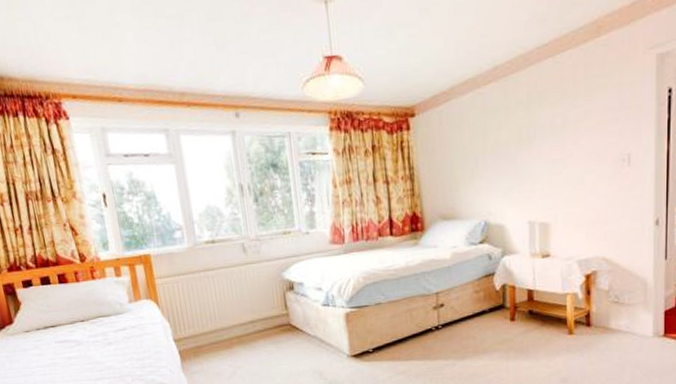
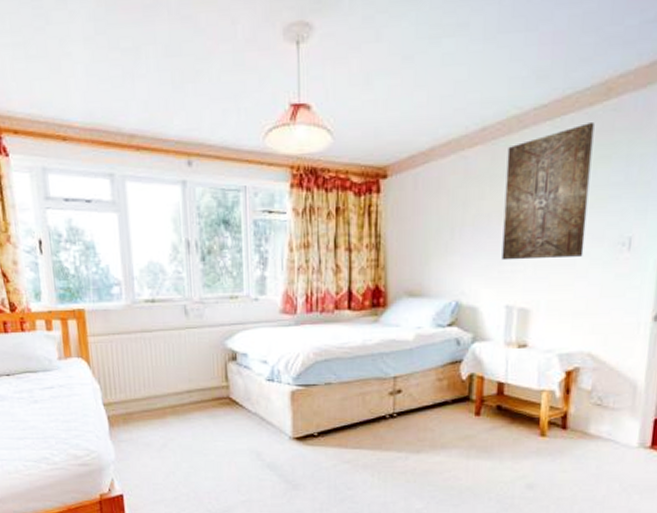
wall art: none [517,57,591,182] -> present [502,123,595,261]

